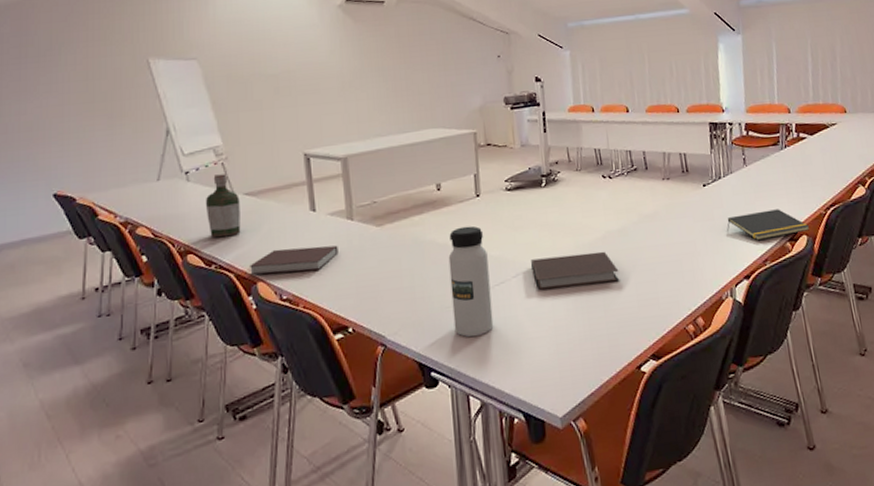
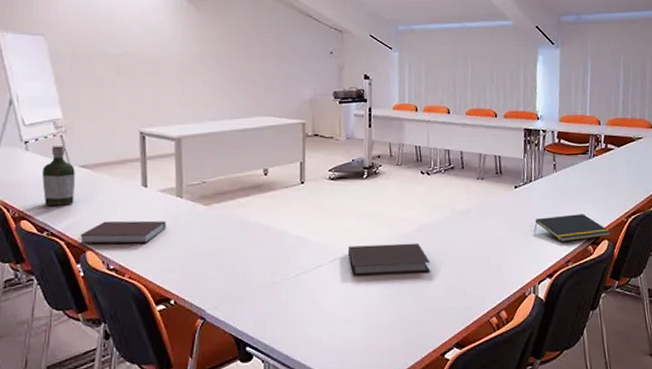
water bottle: present [448,226,494,337] -> none [270,210,309,315]

